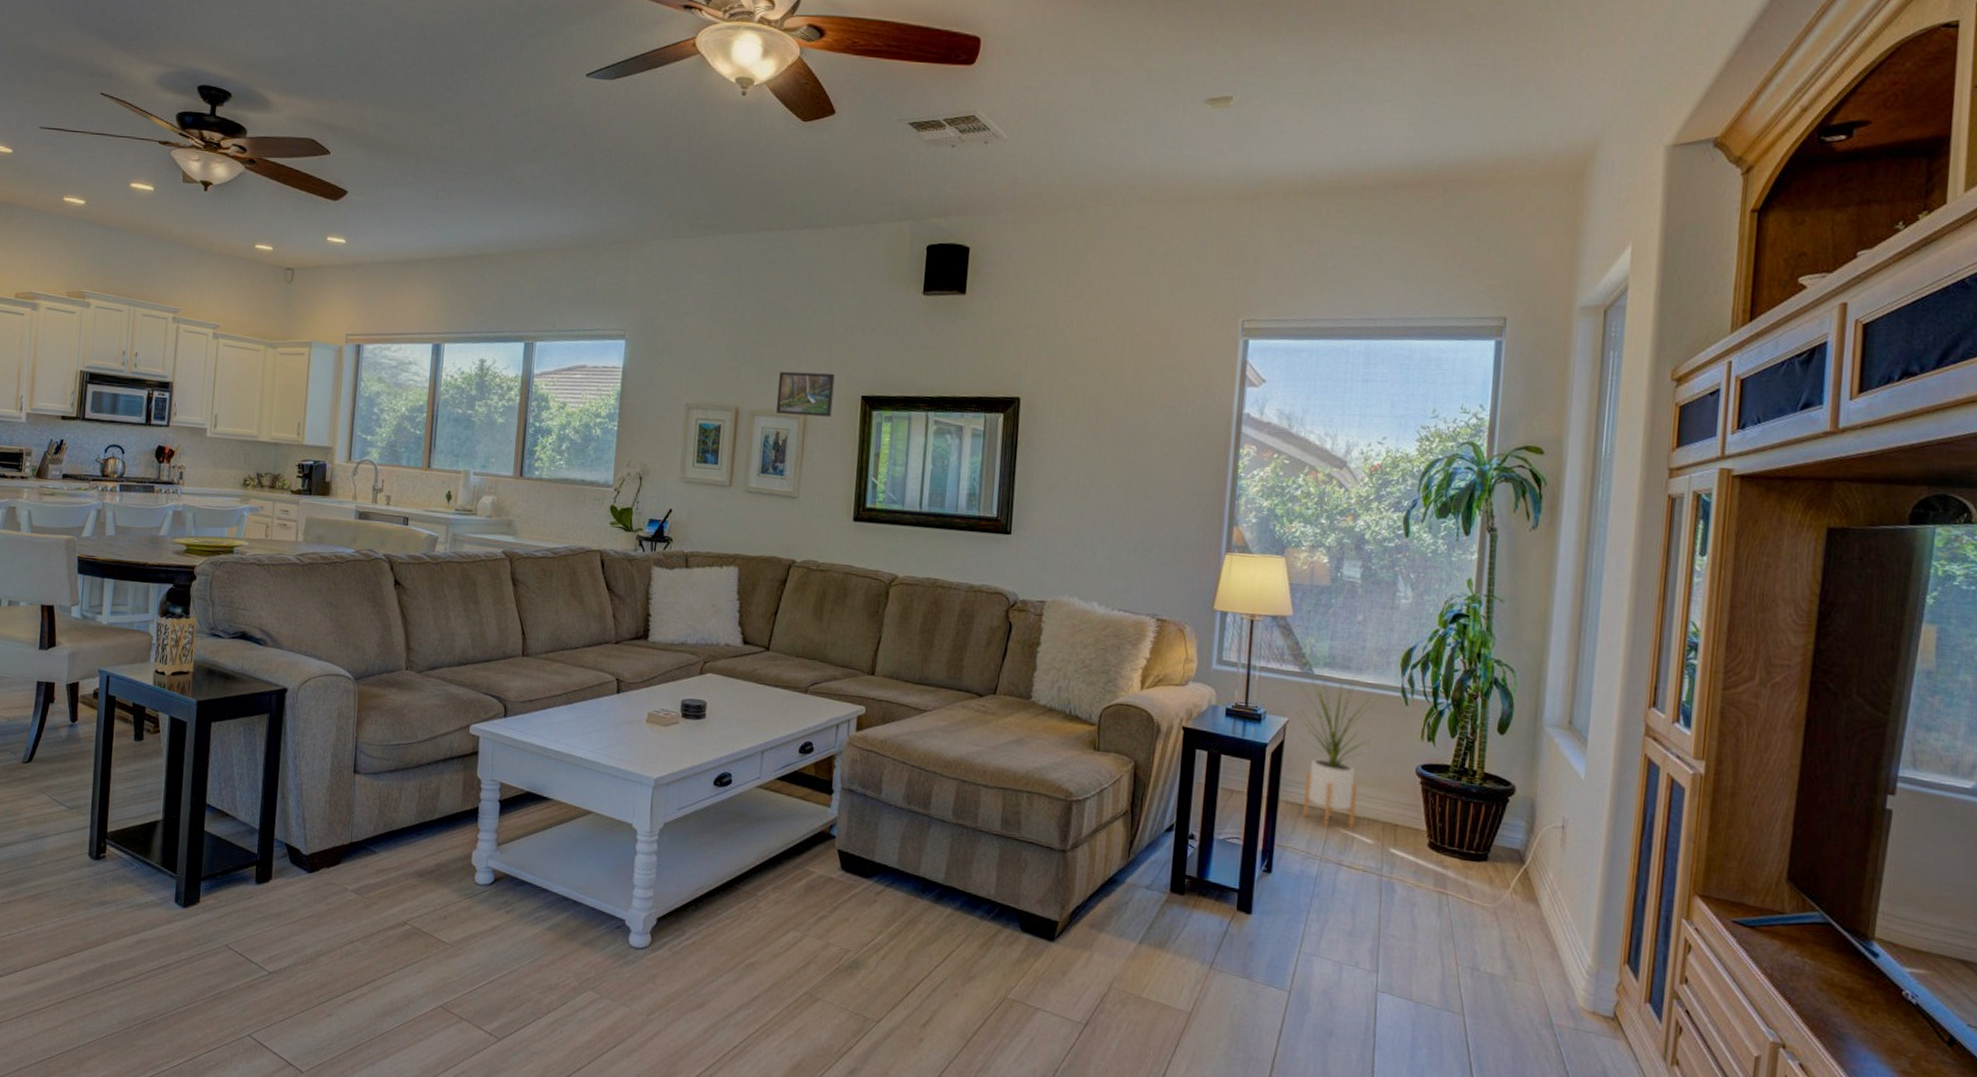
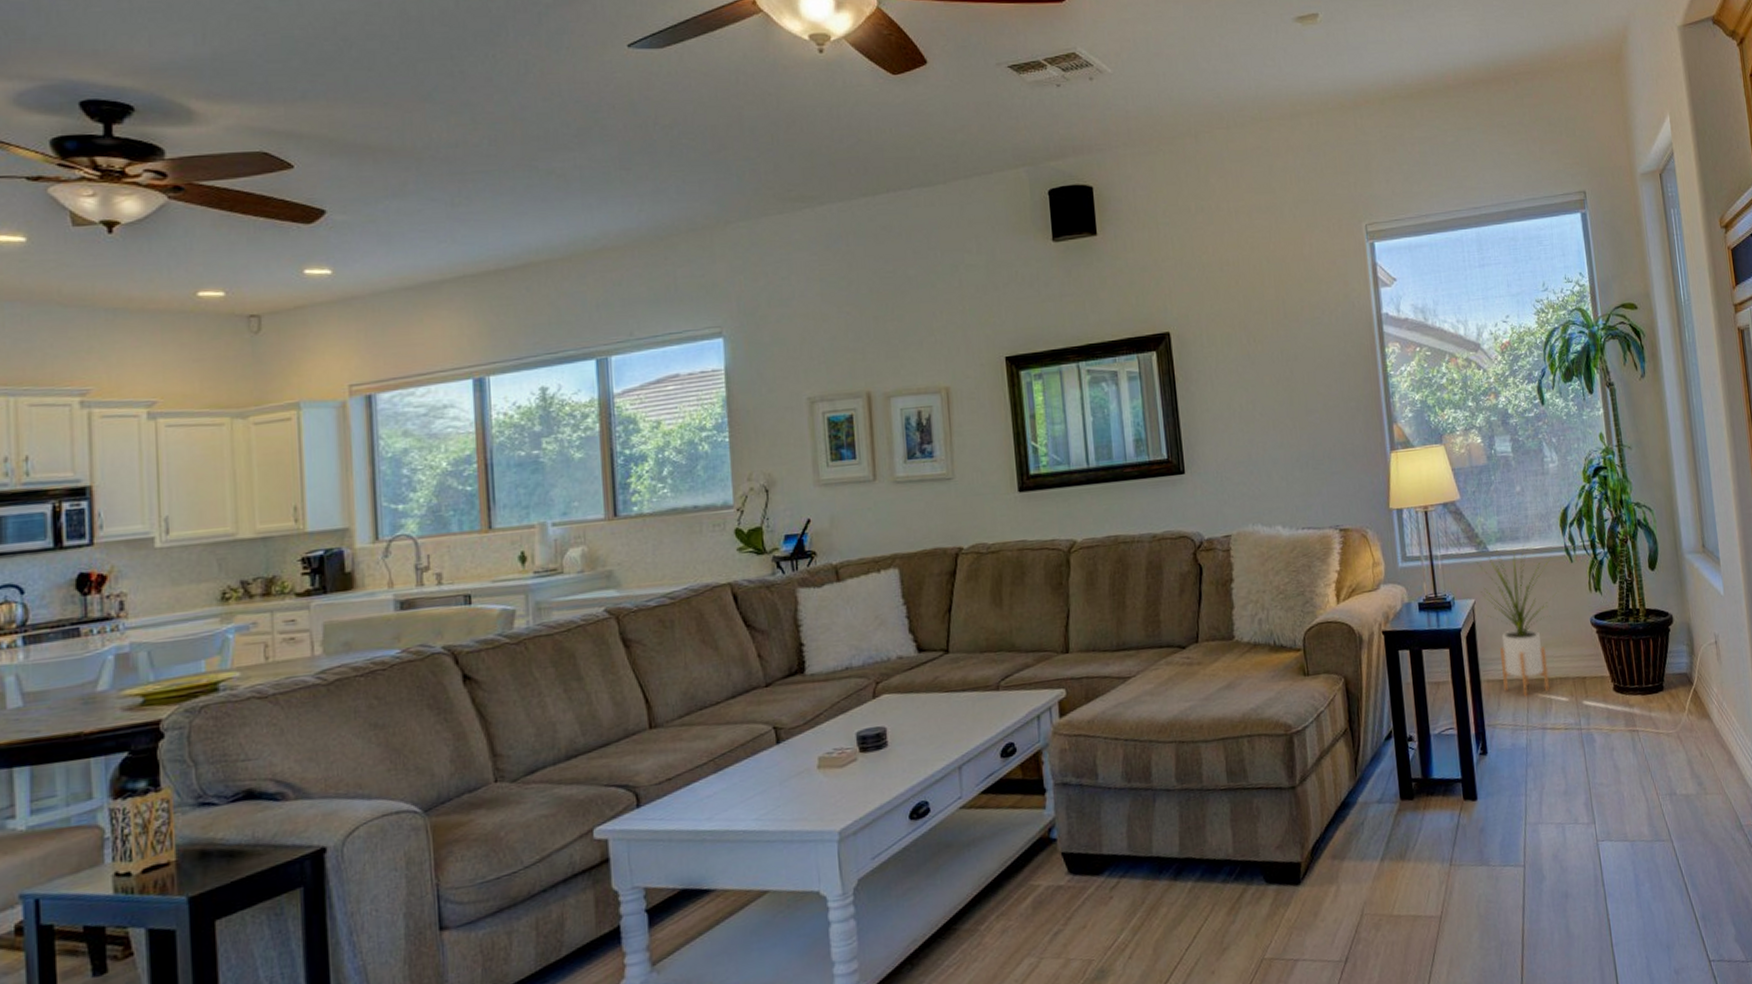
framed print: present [775,371,835,417] -> none [911,338,976,391]

